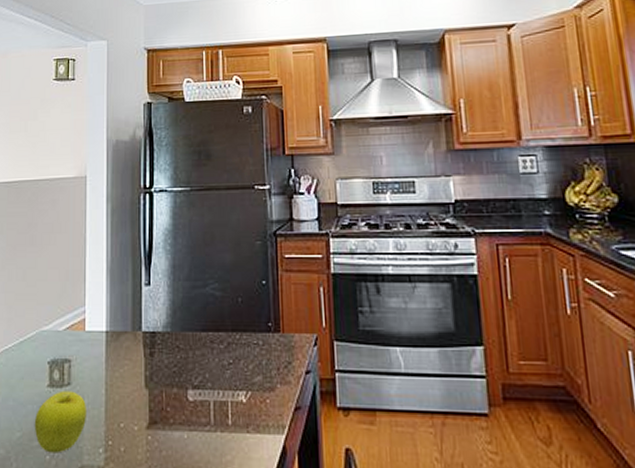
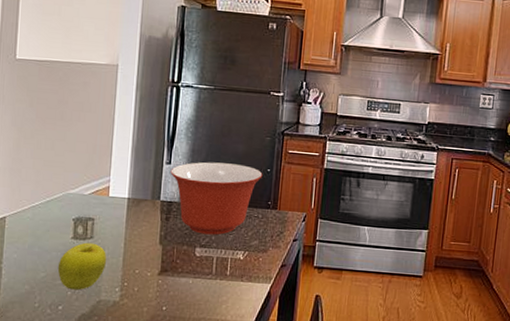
mixing bowl: none [151,278,258,372] -> present [170,162,263,235]

